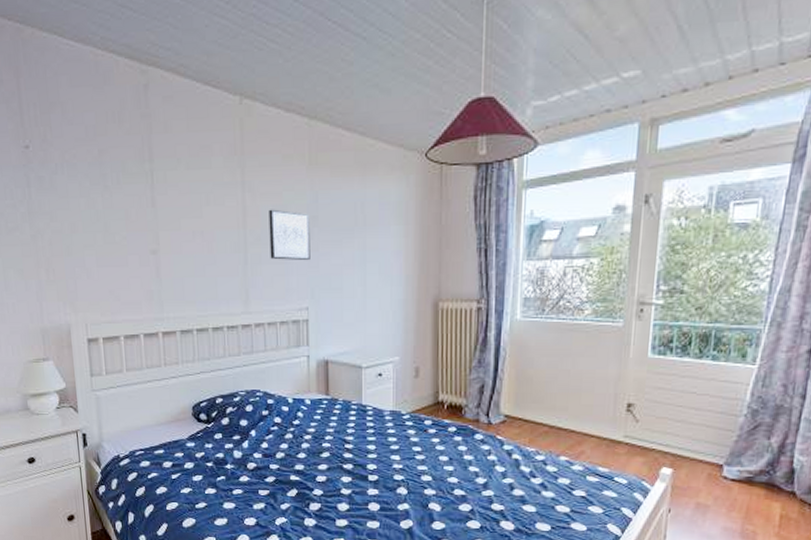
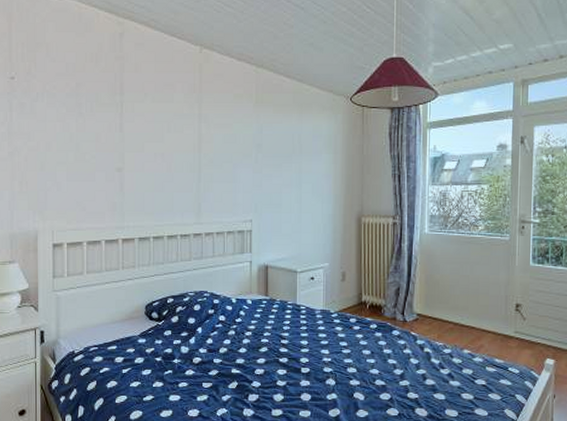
wall art: present [269,209,311,261] -> none [220,137,255,181]

